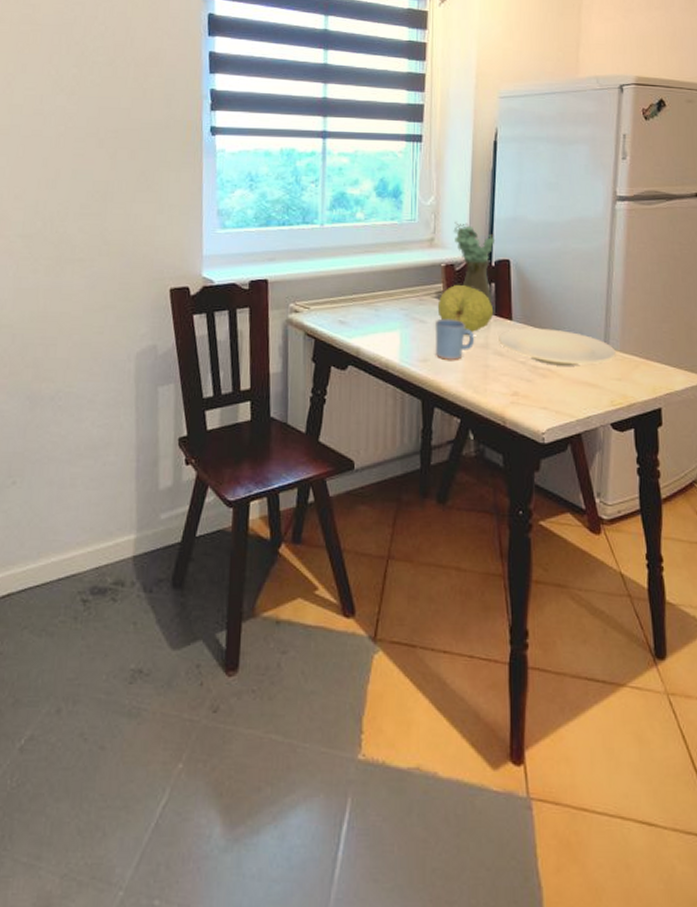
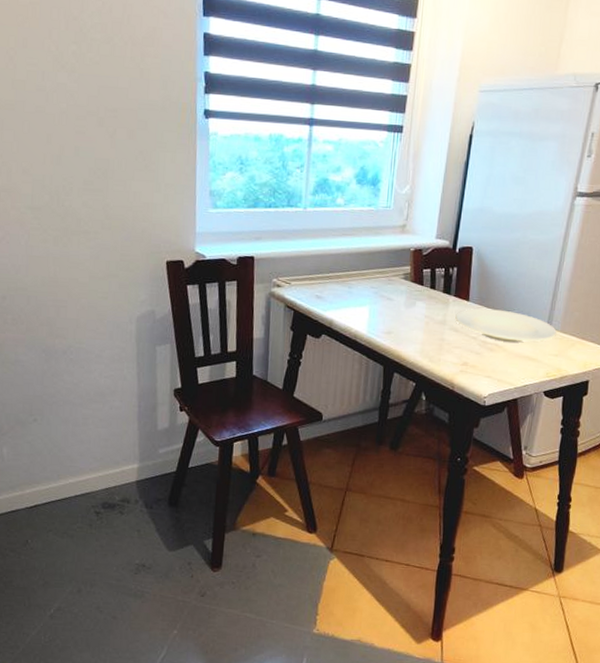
mug: present [436,318,475,360] -> none [399,297,435,334]
fruit: present [437,284,494,332] -> none [404,267,454,310]
vase: present [453,221,495,304] -> none [424,210,462,286]

